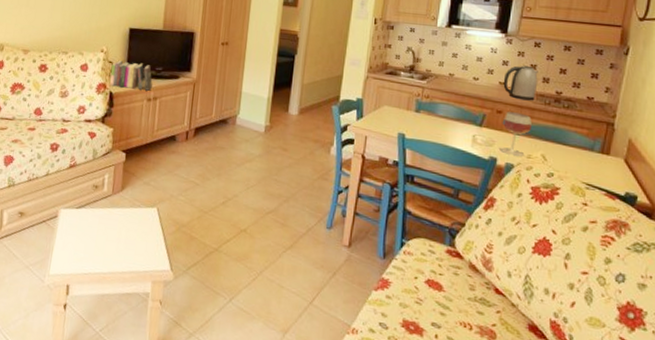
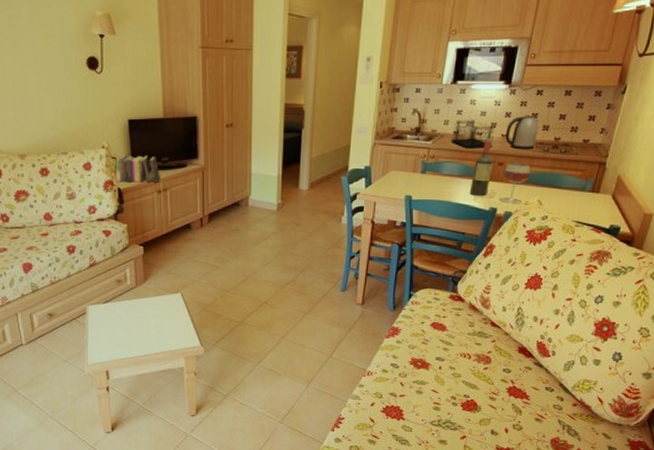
dish rack: none [447,62,492,94] -> present [451,120,495,148]
wine bottle: none [466,85,491,145] -> present [469,139,493,197]

